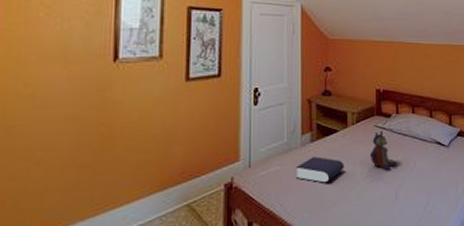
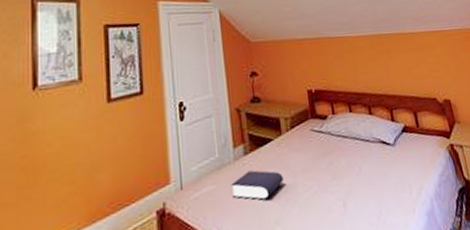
stuffed bear: present [369,130,397,170] -> none [309,134,341,179]

